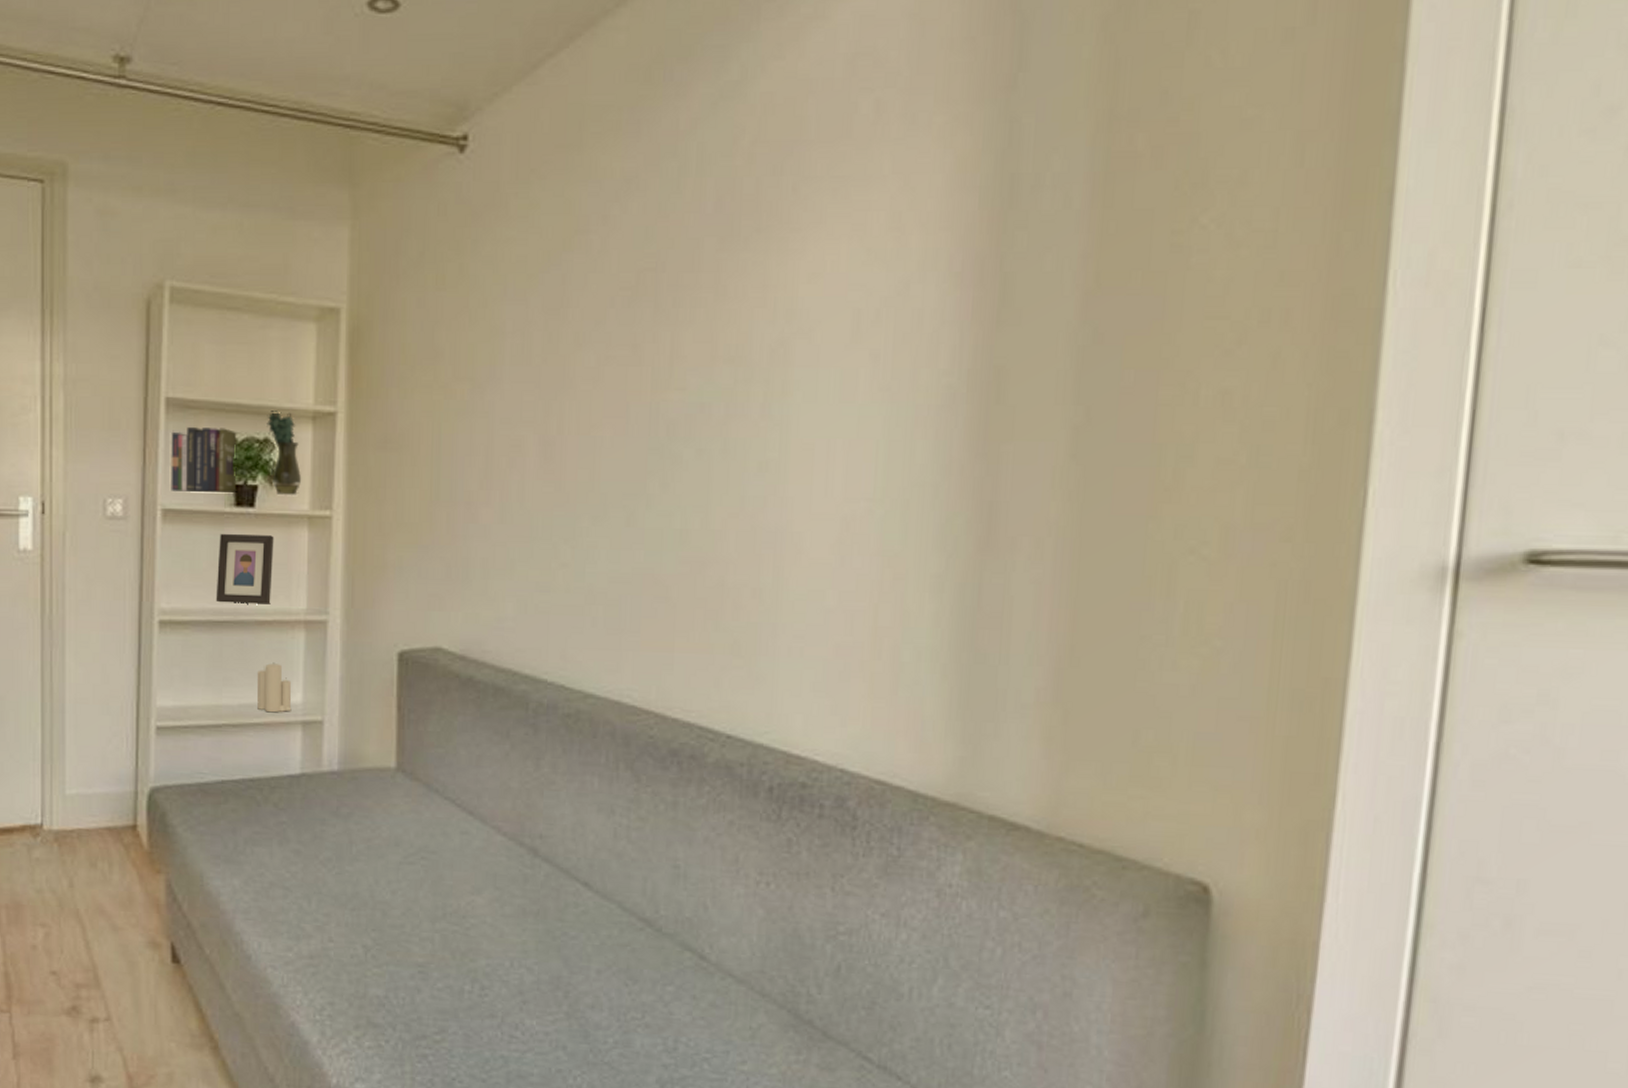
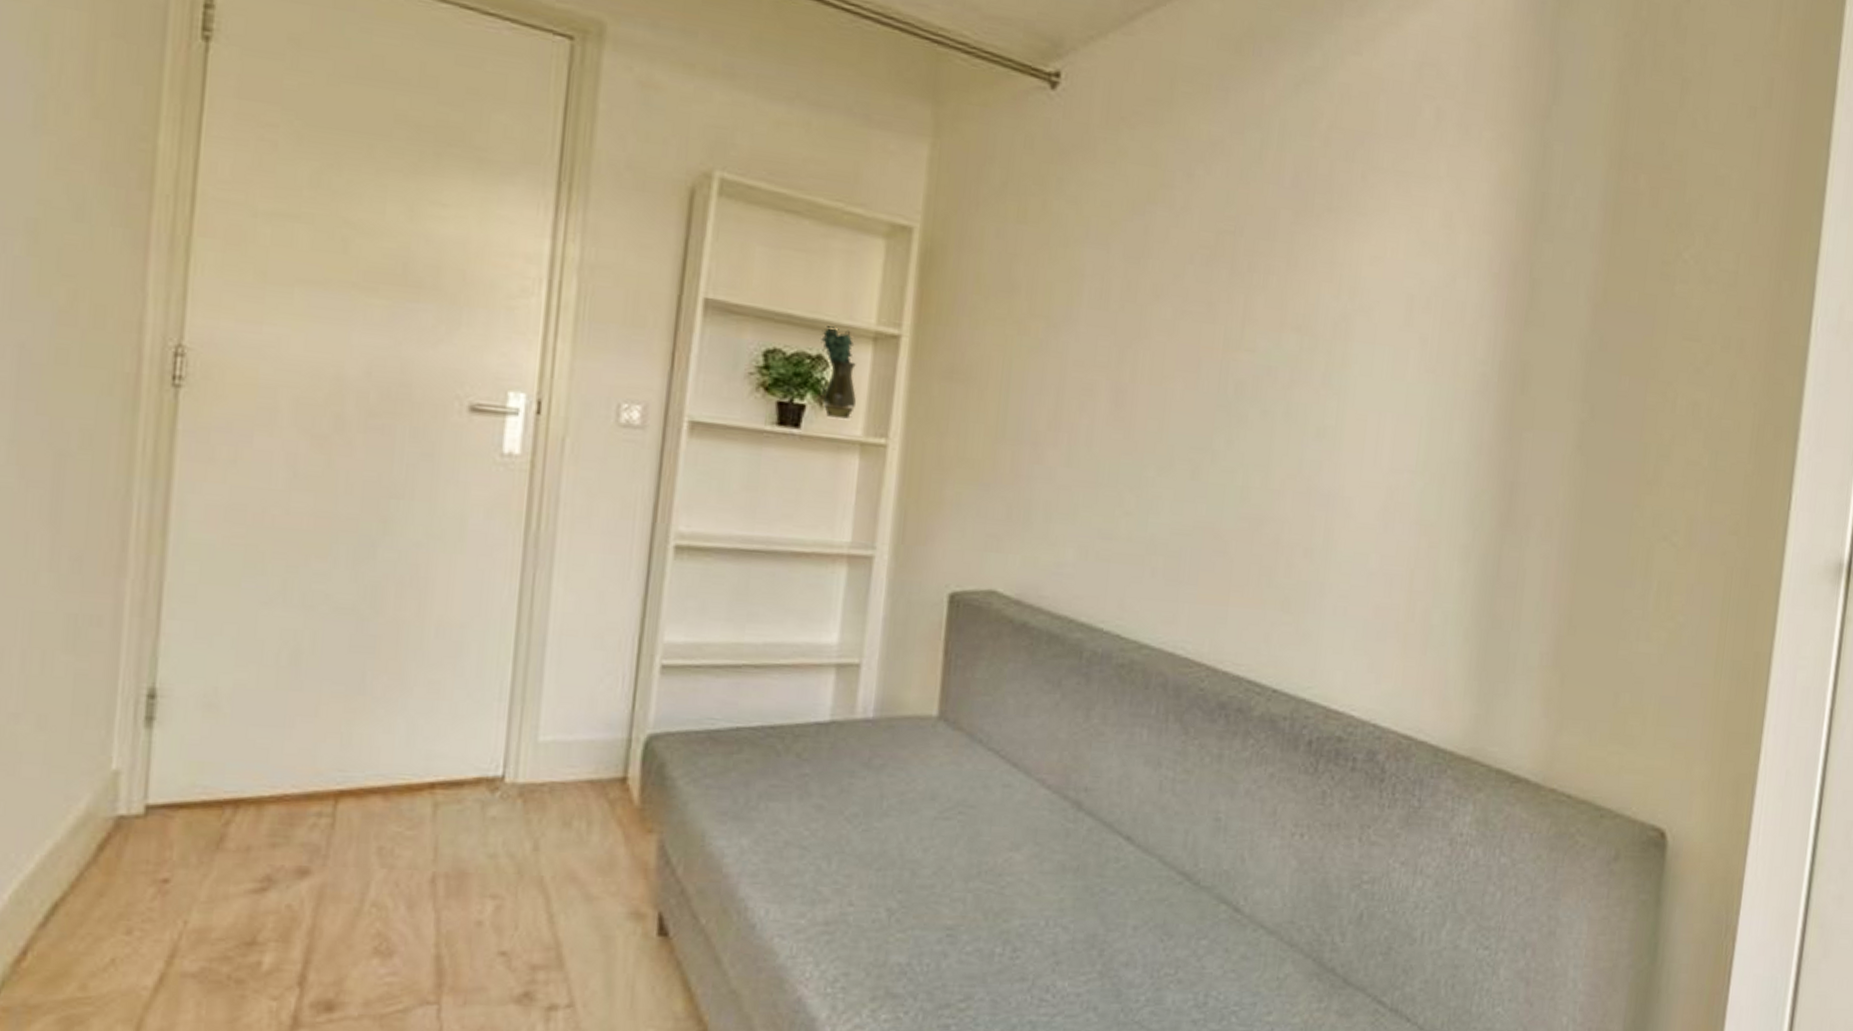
books: present [171,427,237,494] -> none [702,334,786,412]
picture frame: present [215,534,274,604] -> none [745,454,820,535]
candle: present [256,662,292,713] -> none [786,598,827,654]

